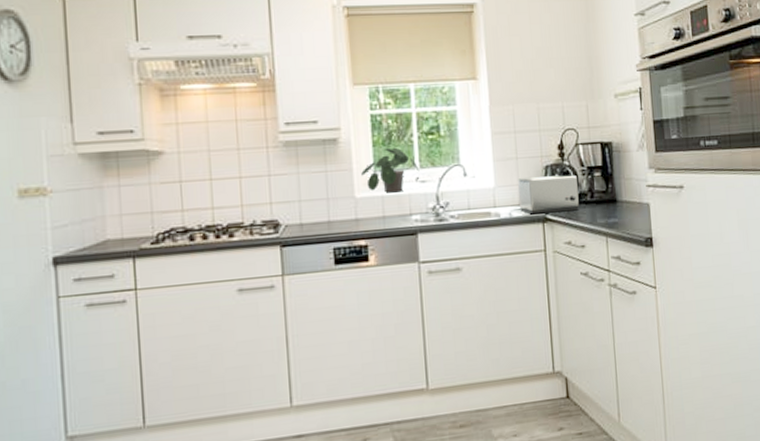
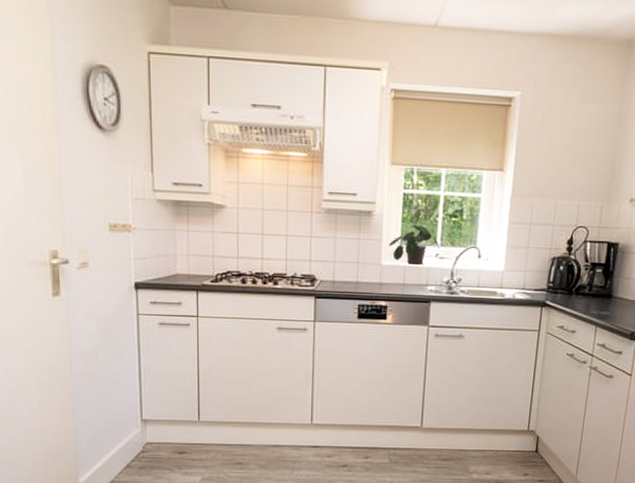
toaster: present [517,175,579,215] -> none [522,266,580,300]

